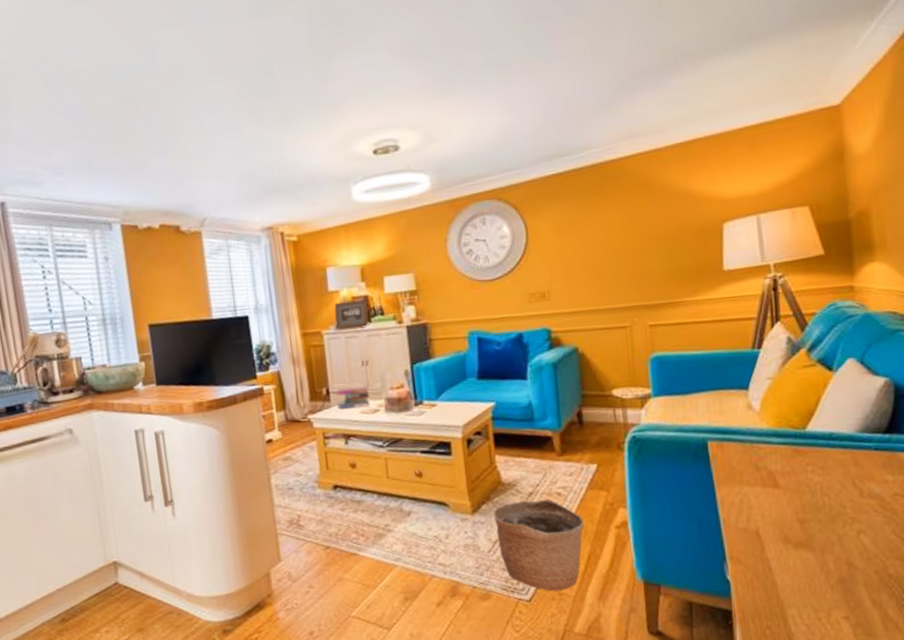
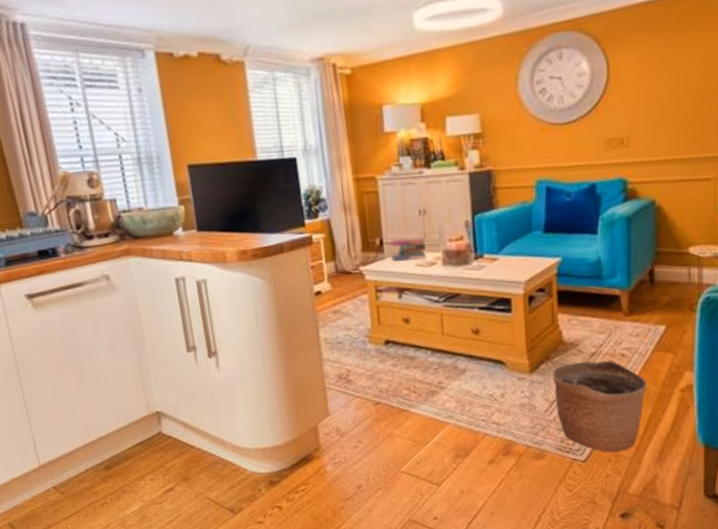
picture frame: present [334,299,369,329] -> none [390,141,428,174]

